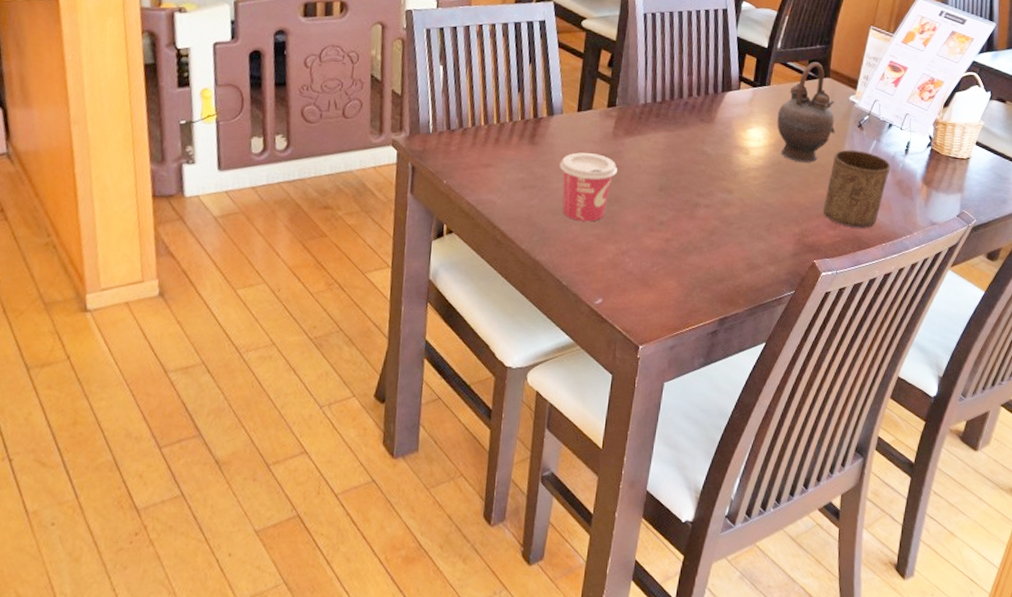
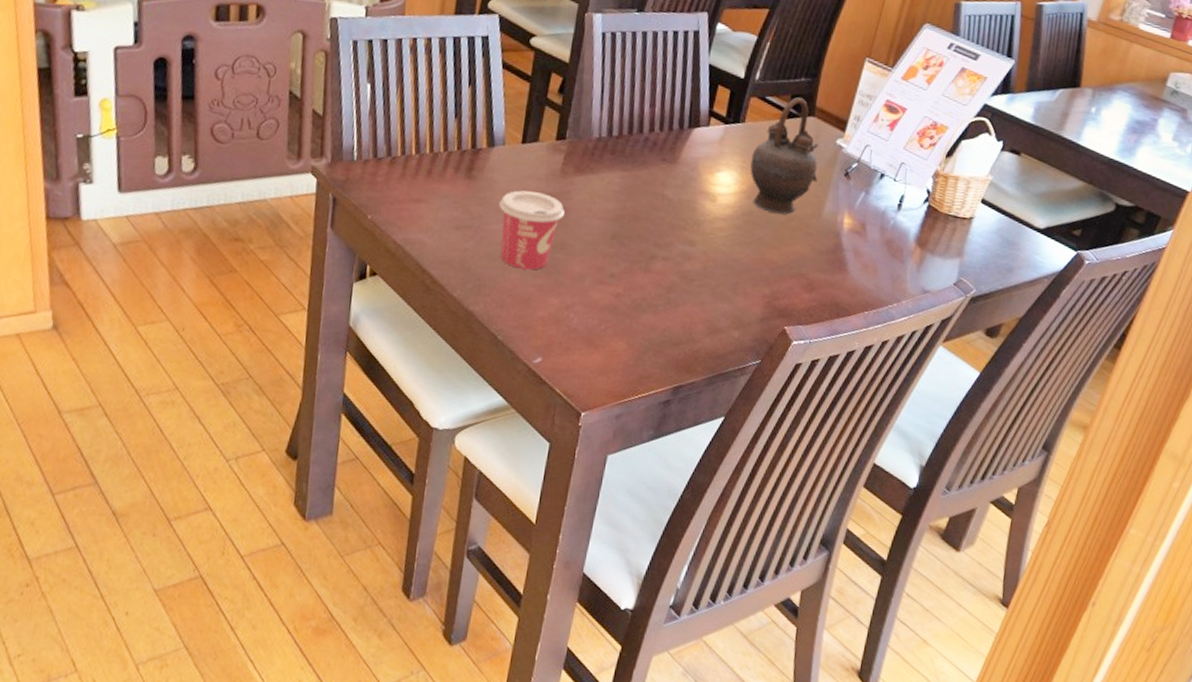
cup: present [823,149,891,228] -> none [798,201,880,293]

